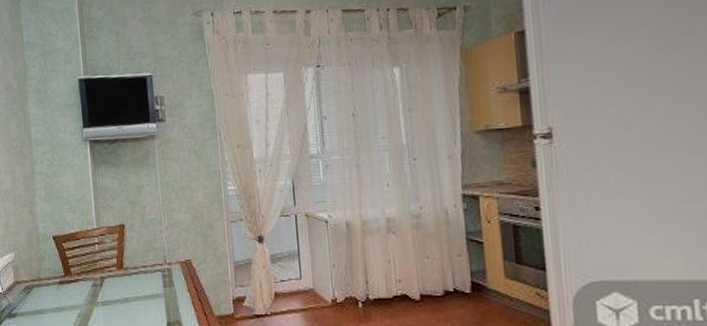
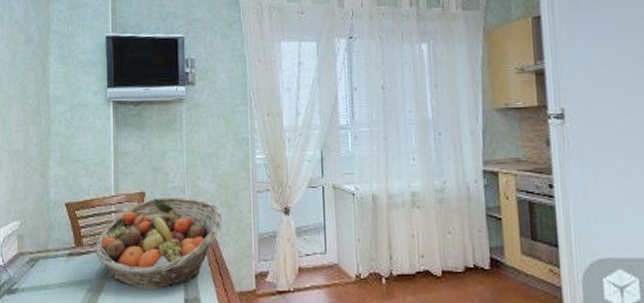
fruit basket: none [83,229,199,313] -> present [95,198,223,289]

